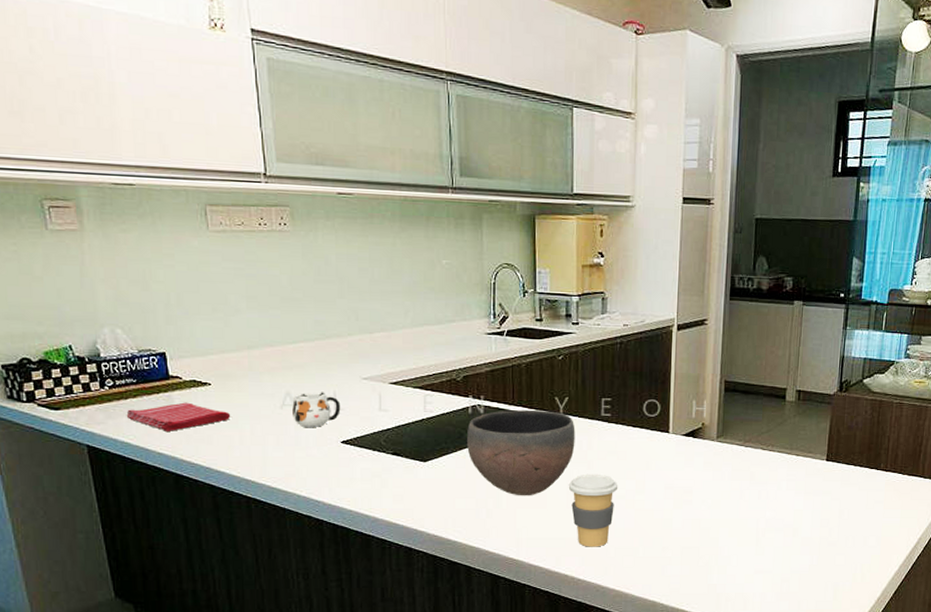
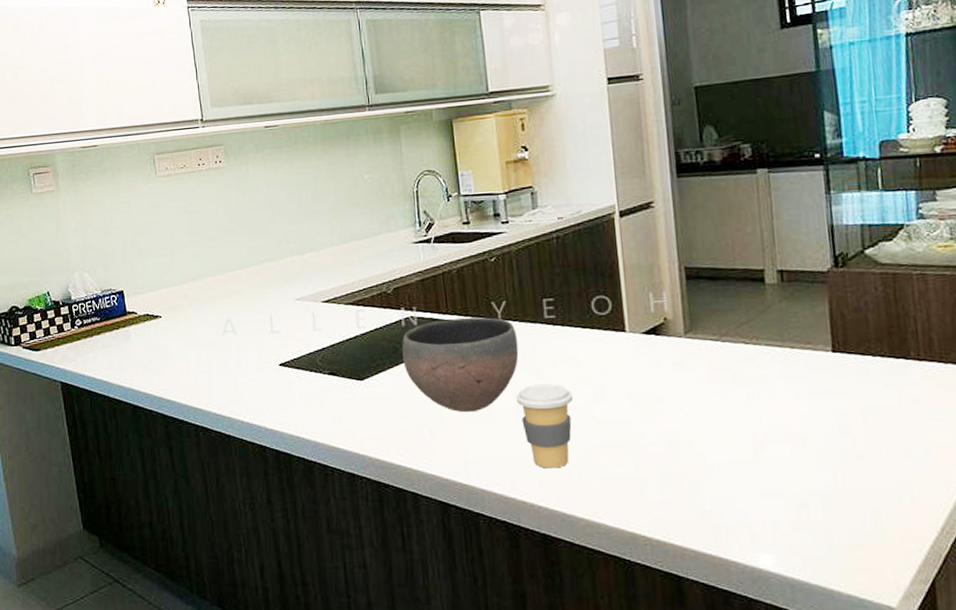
dish towel: present [126,402,231,431] -> none [92,335,179,365]
mug: present [292,392,341,427] -> none [233,316,277,352]

